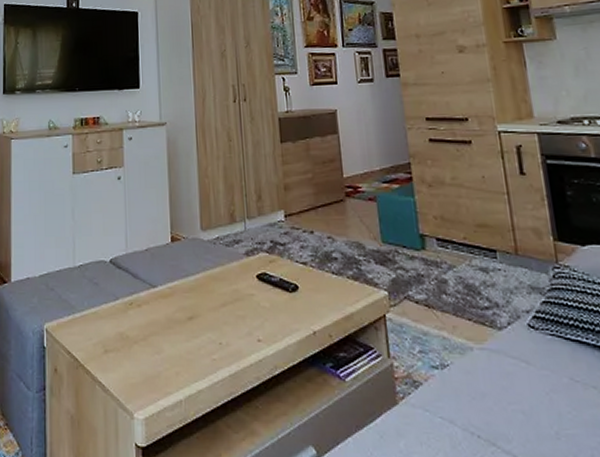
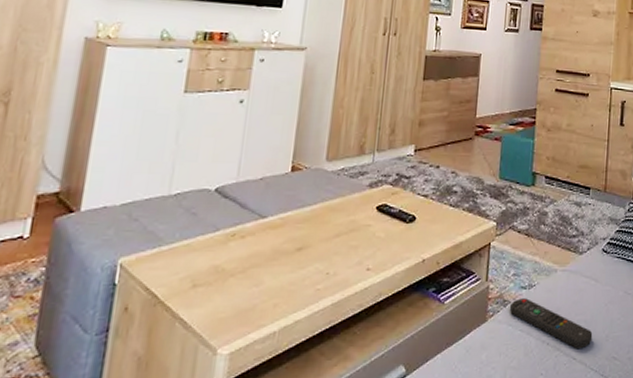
remote control: none [422,380,538,447] -> present [509,298,593,350]

